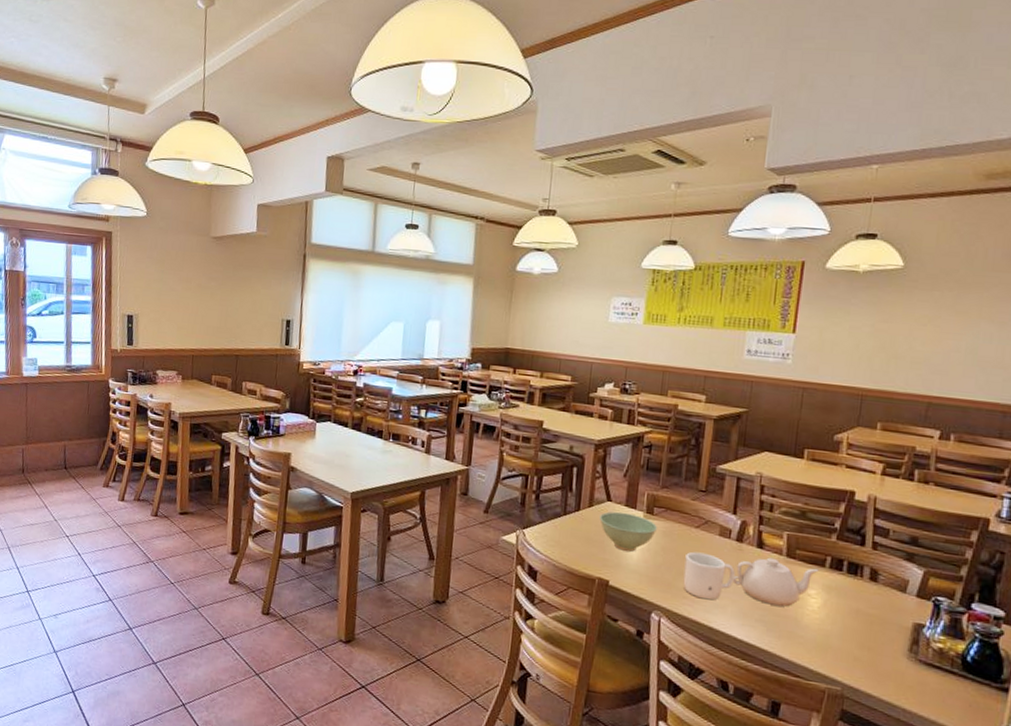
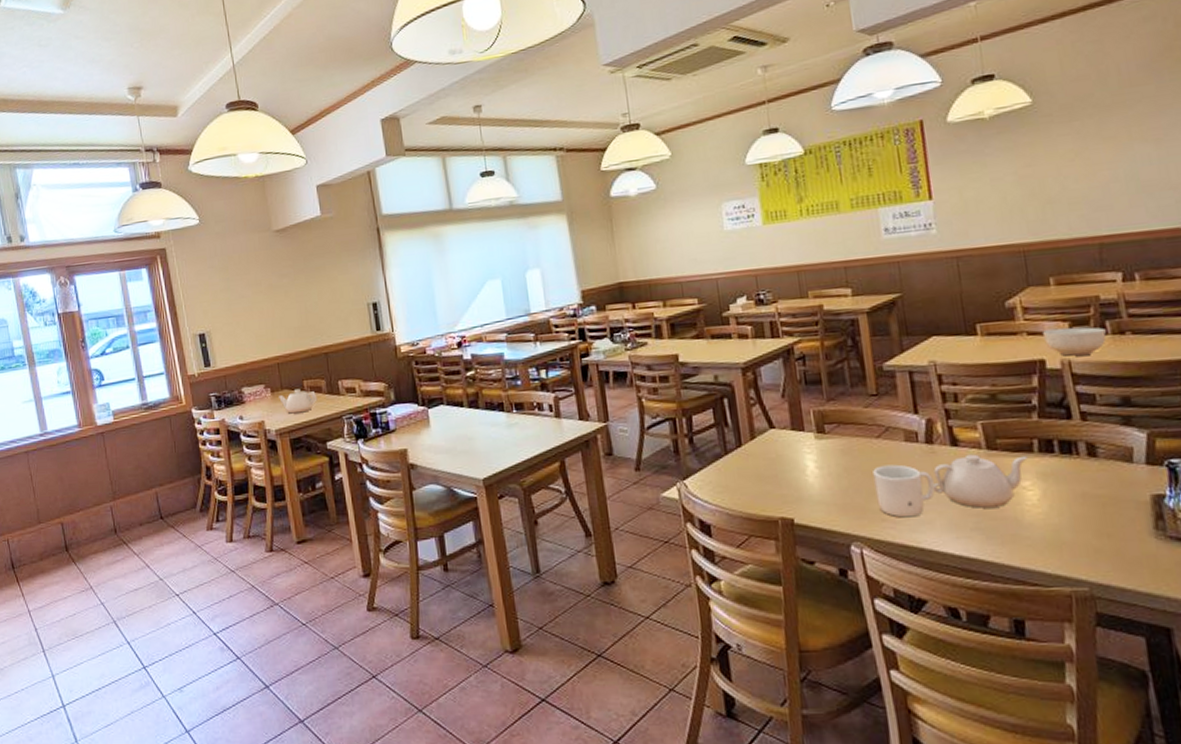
teapot: none [188,381,222,403] -> present [279,388,318,414]
bowl: present [600,511,658,552] -> none [766,437,835,481]
bowl: none [858,466,913,496] -> present [1041,326,1107,357]

